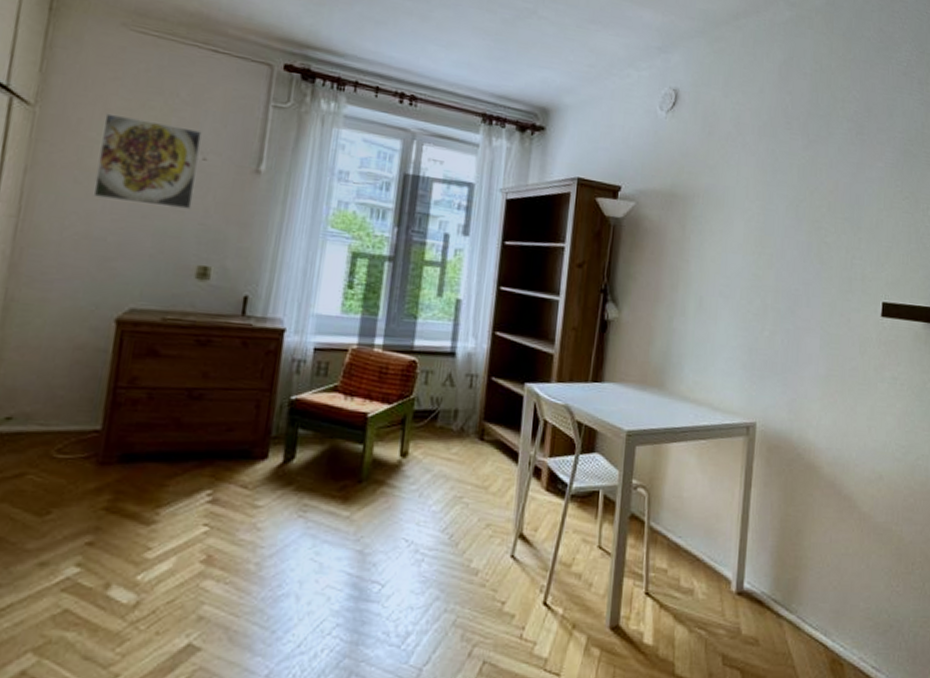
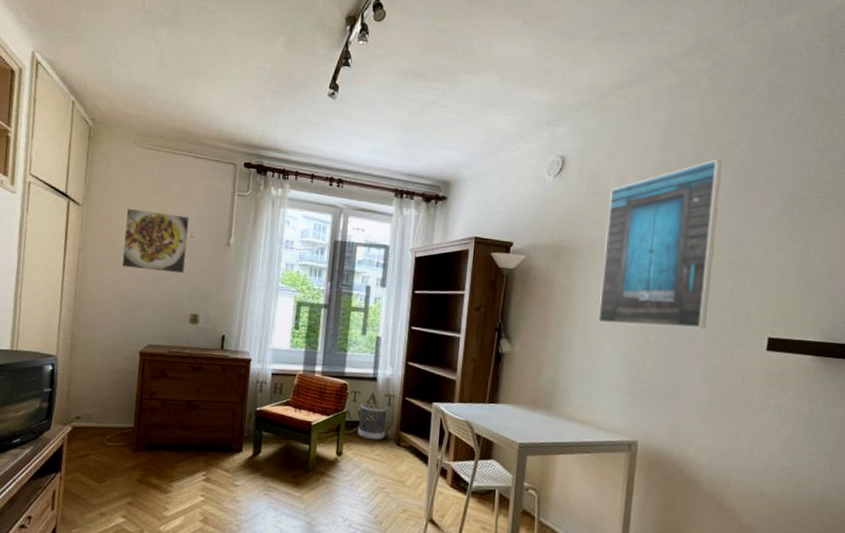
wastebasket: none [428,383,469,435] -> present [357,401,388,440]
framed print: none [714,105,837,293] -> present [598,159,722,329]

